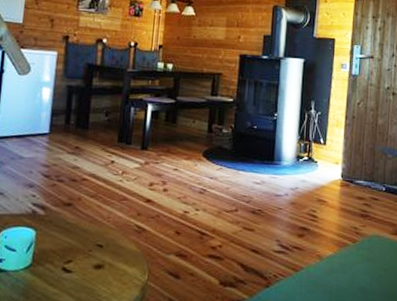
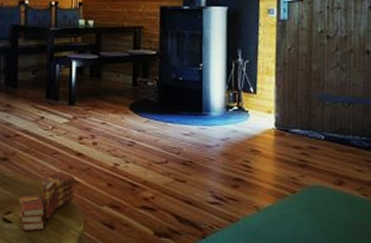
book: none [80,218,142,282] -> present [19,171,74,232]

